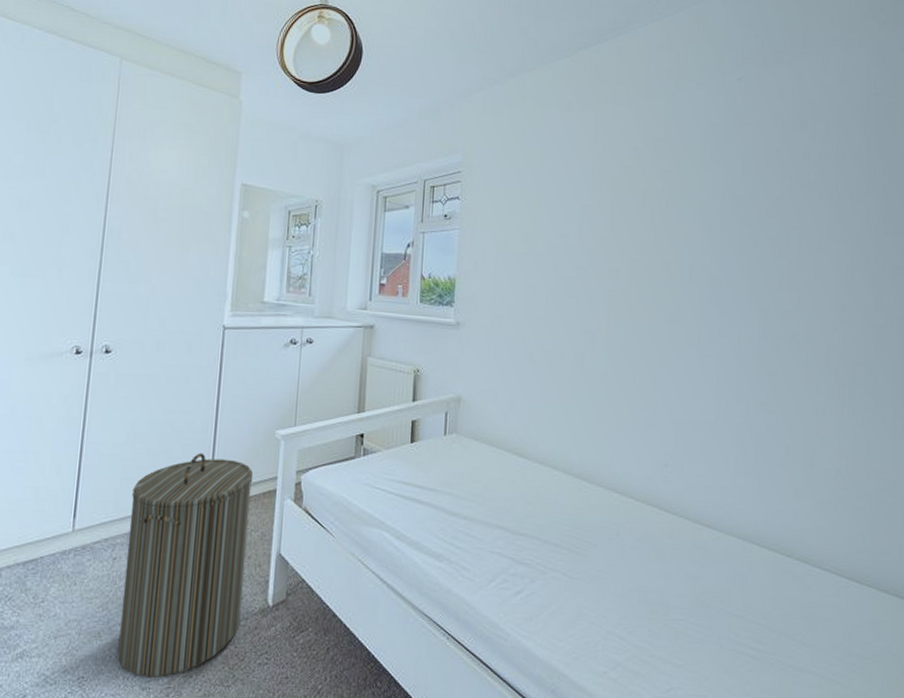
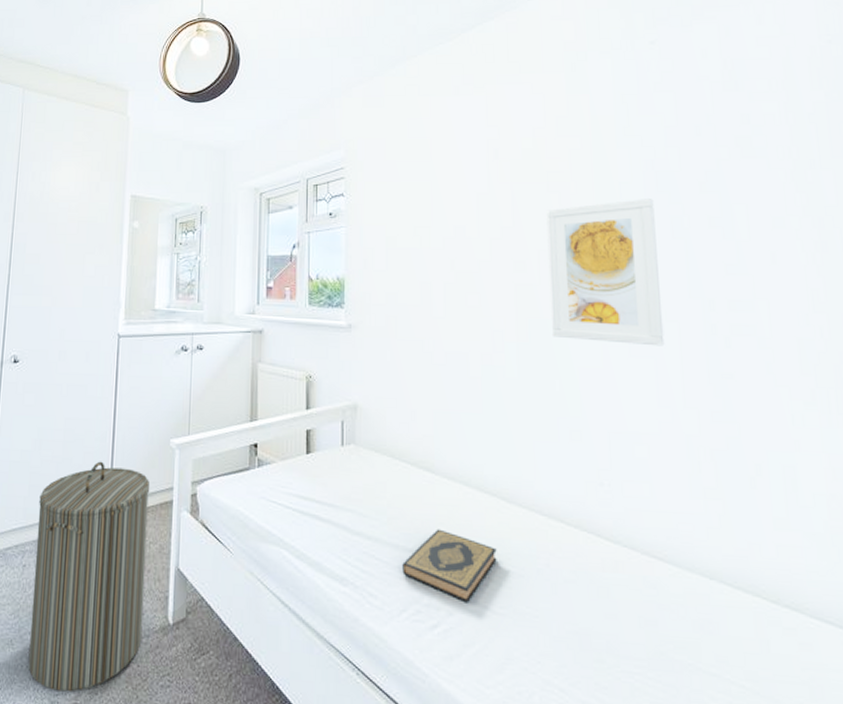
hardback book: none [493,507,576,571] -> present [402,529,497,603]
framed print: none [636,219,728,348] -> present [546,199,665,346]

